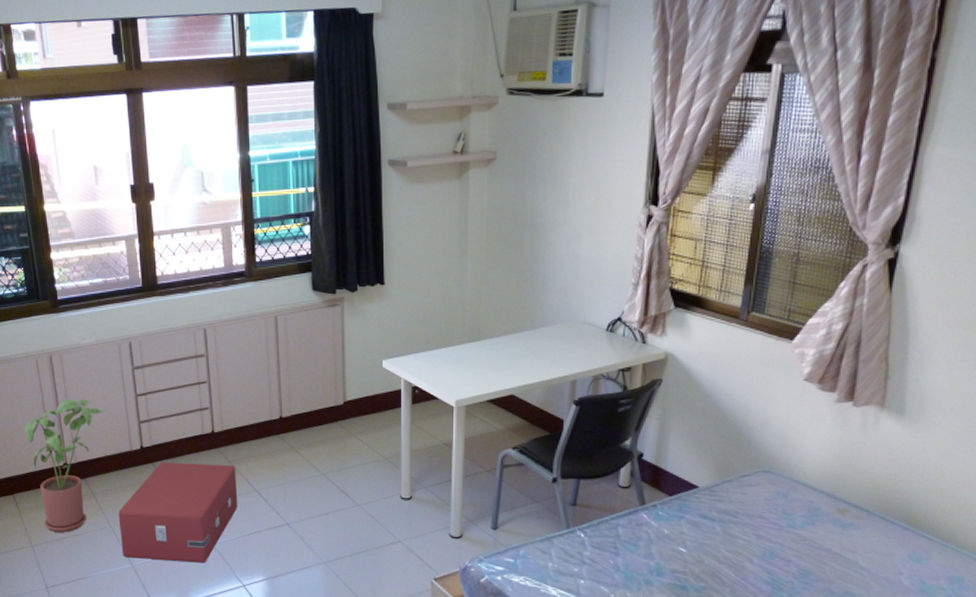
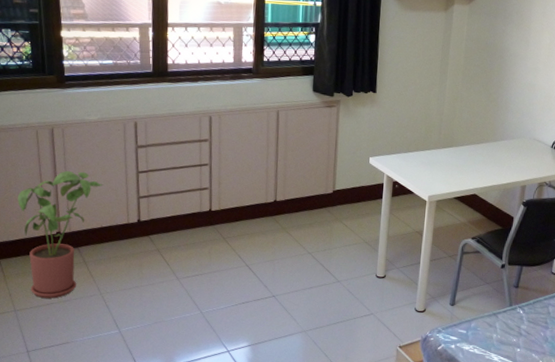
suitcase: present [118,461,238,563] -> none [109,235,230,330]

